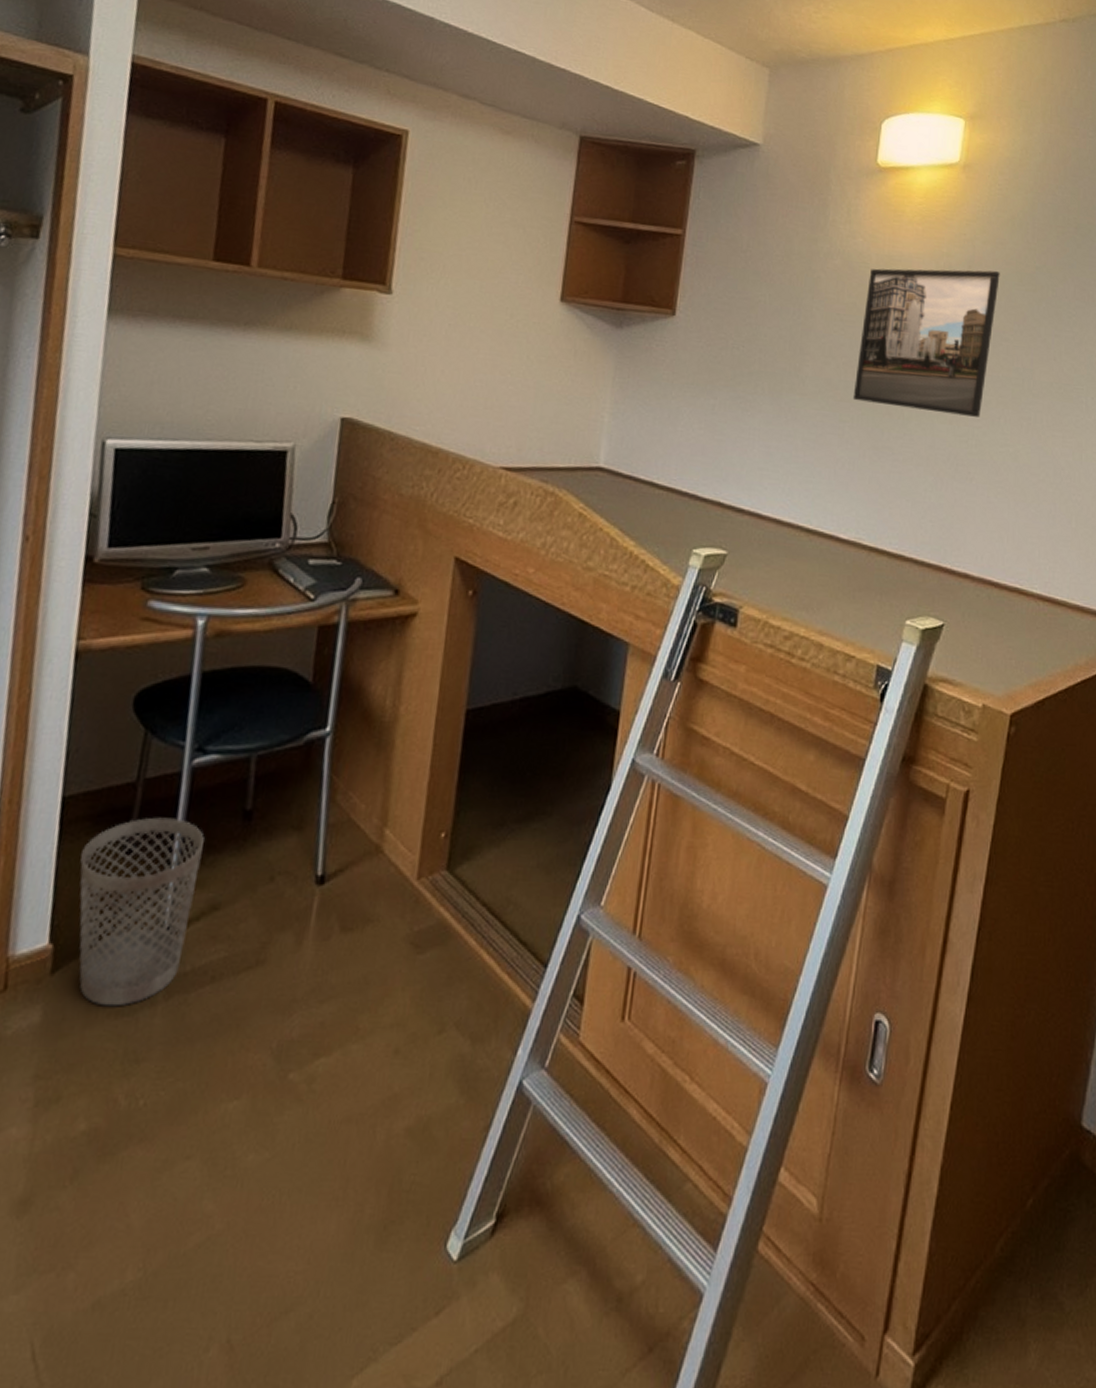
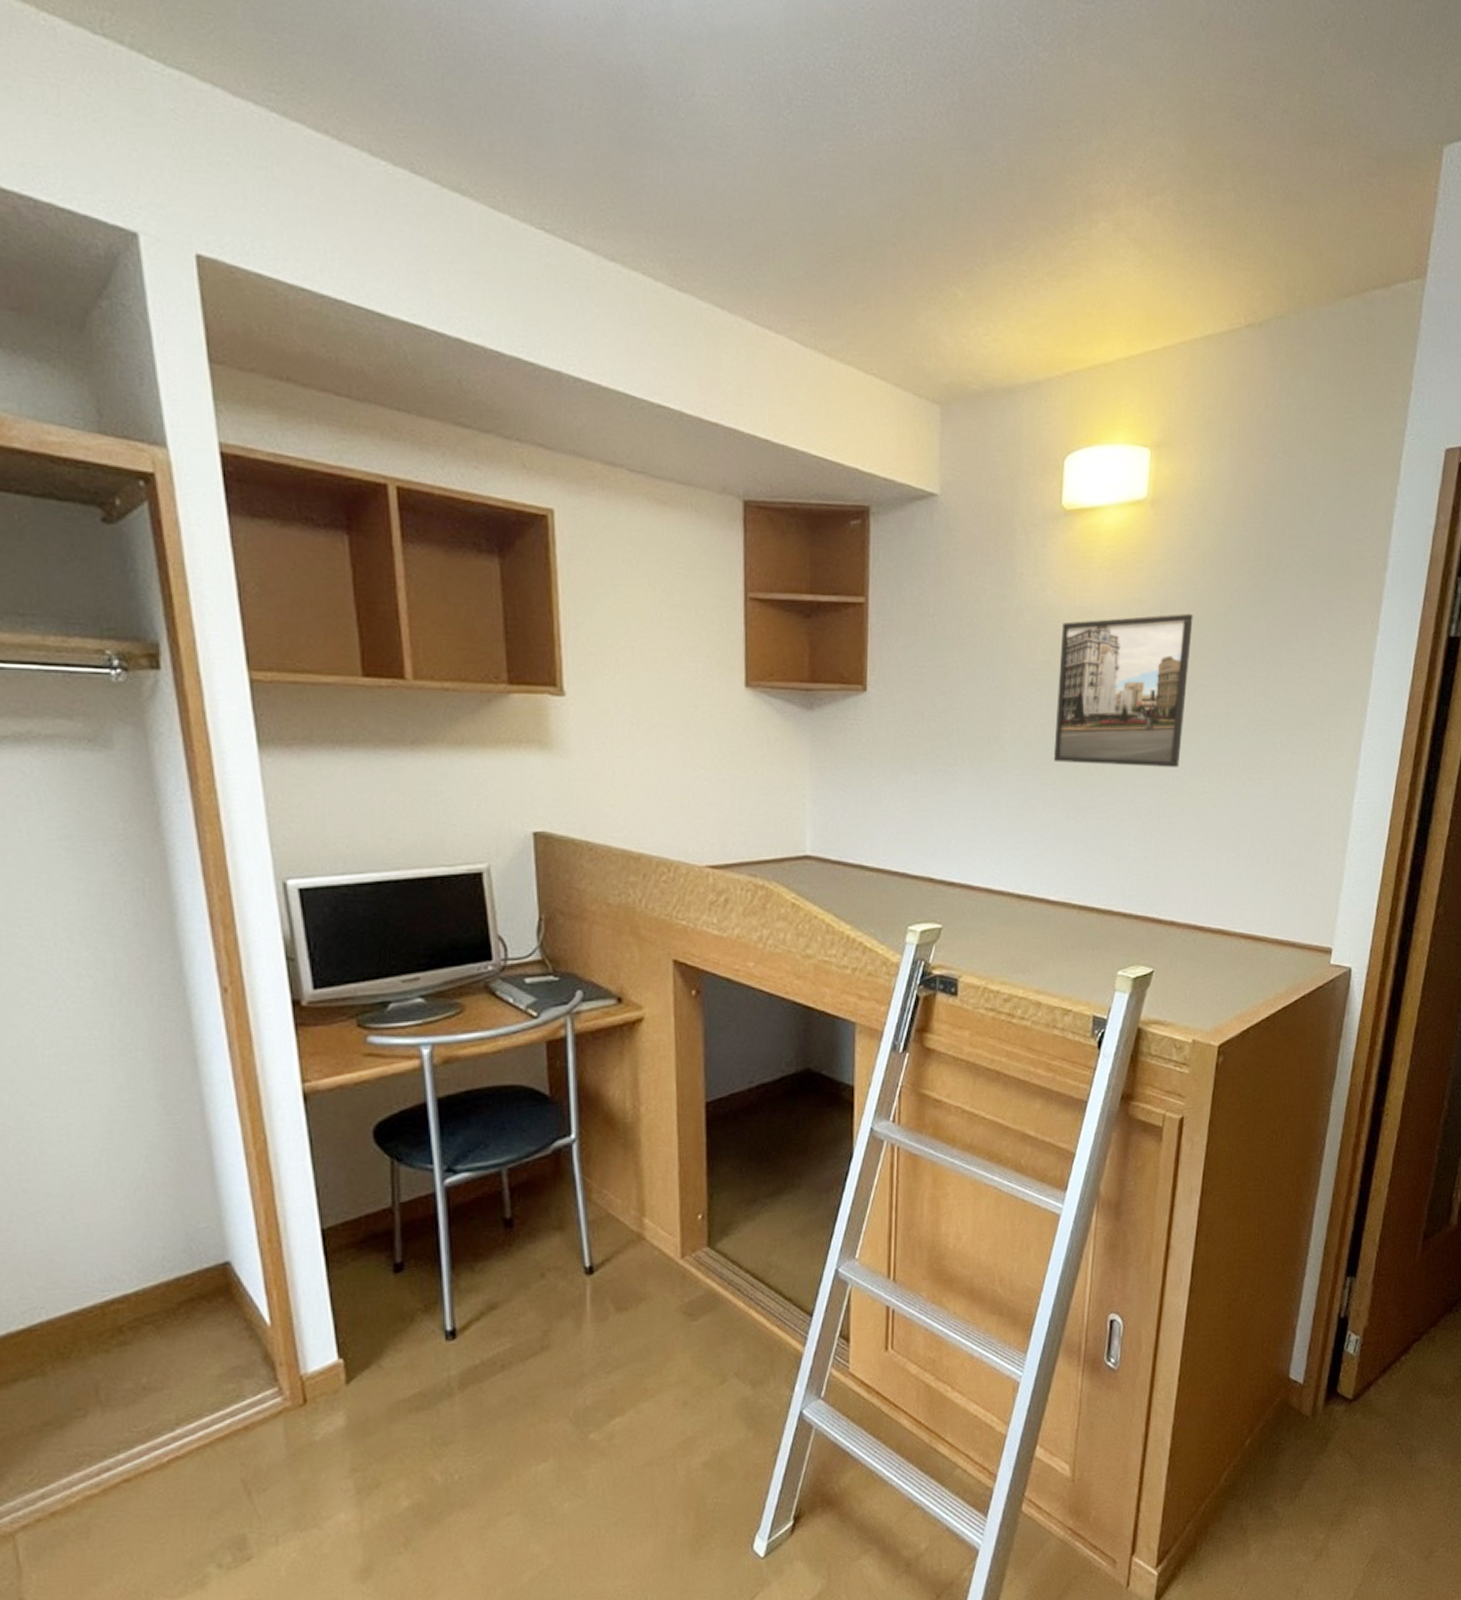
wastebasket: present [79,817,204,1007] -> none [352,1234,471,1404]

